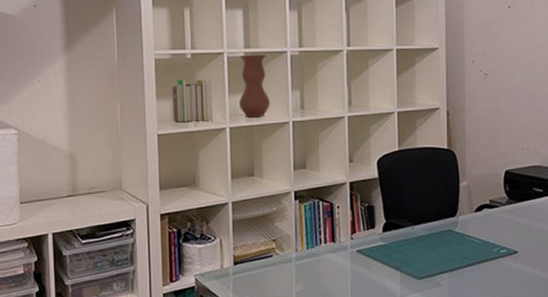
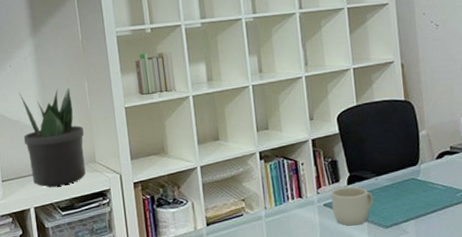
planter: none [46,110,113,213] -> present [19,88,86,187]
vase: present [238,54,271,117] -> none [196,23,230,85]
mug: none [364,234,408,275] -> present [330,186,374,226]

